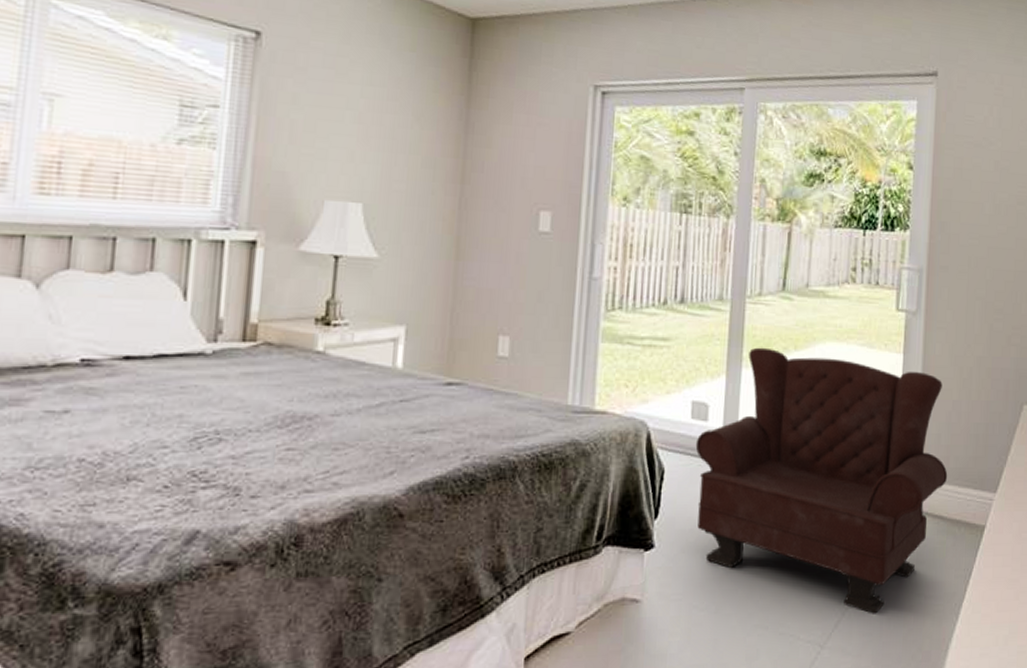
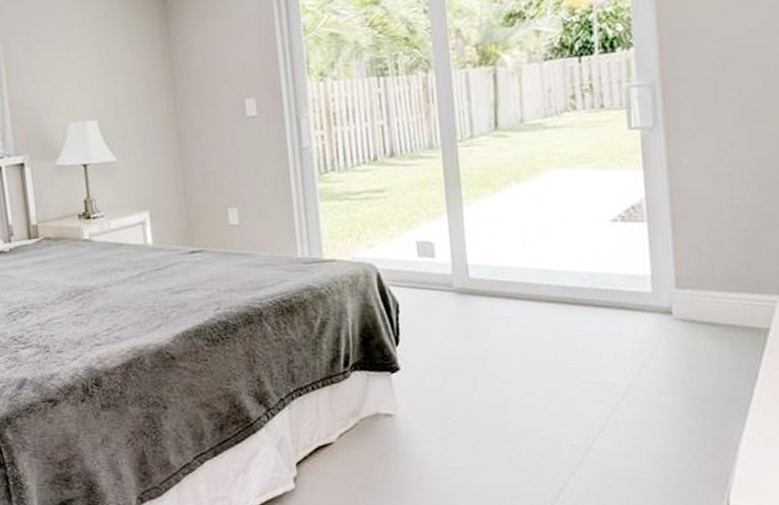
armchair: present [695,347,948,614] -> none [426,184,715,419]

